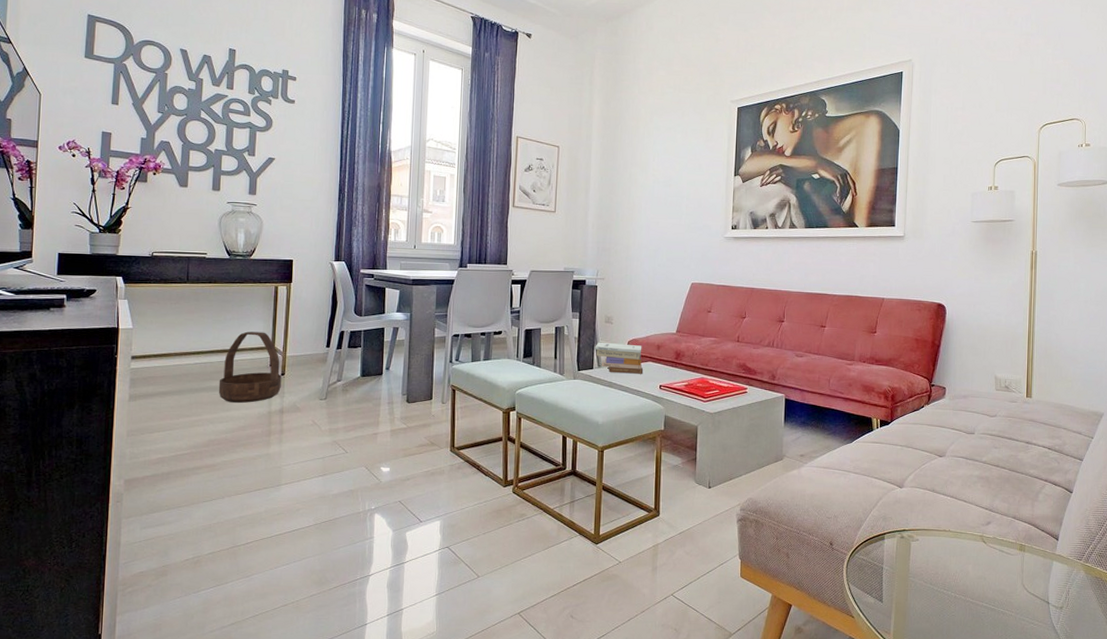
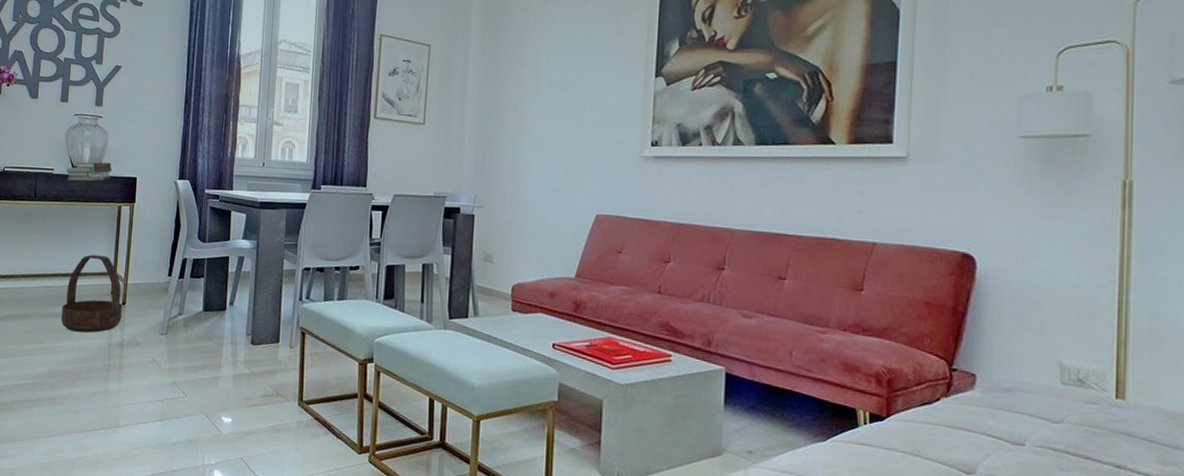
books: none [219,246,268,264] -> present [65,162,112,182]
books: present [595,342,644,374] -> none [470,285,532,328]

